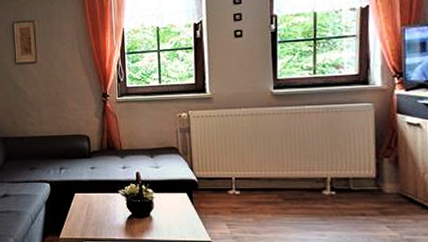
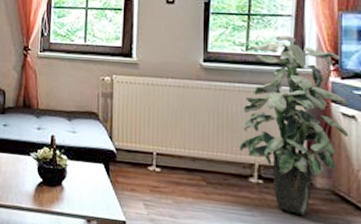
indoor plant: none [312,55,415,219] -> present [239,35,349,216]

